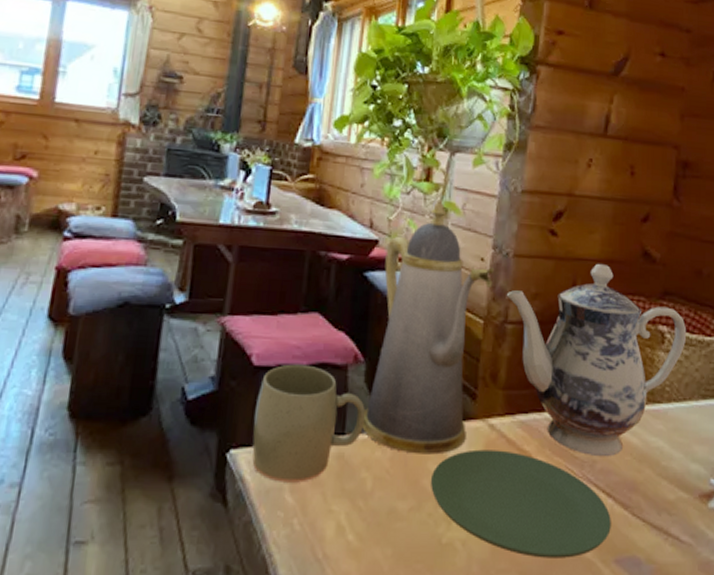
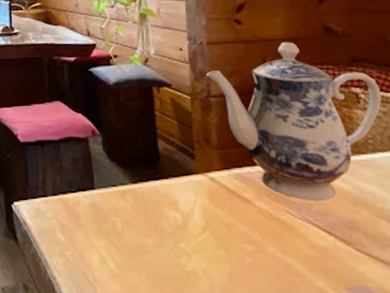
mug: present [252,364,366,483] -> none [26,139,109,225]
coffee pot: present [362,199,495,455] -> none [102,8,193,202]
plate: present [431,449,611,558] -> none [168,198,337,286]

